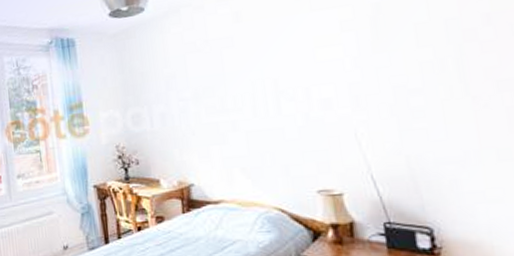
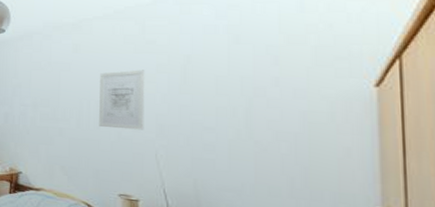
wall art: none [272,30,337,111] -> present [99,70,145,130]

